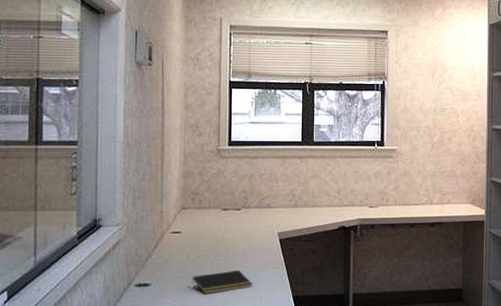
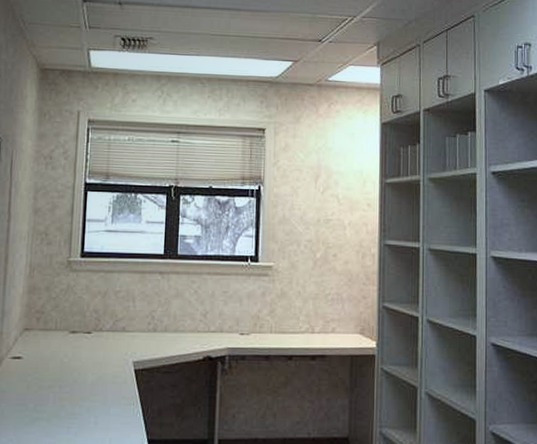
notepad: present [192,270,253,294] -> none [31,405,102,433]

